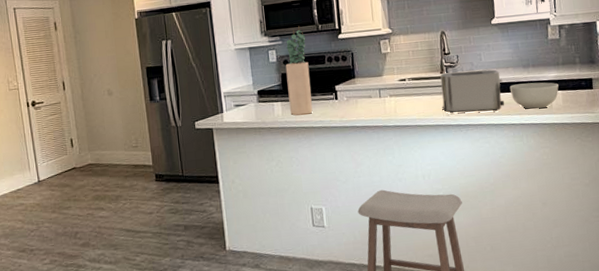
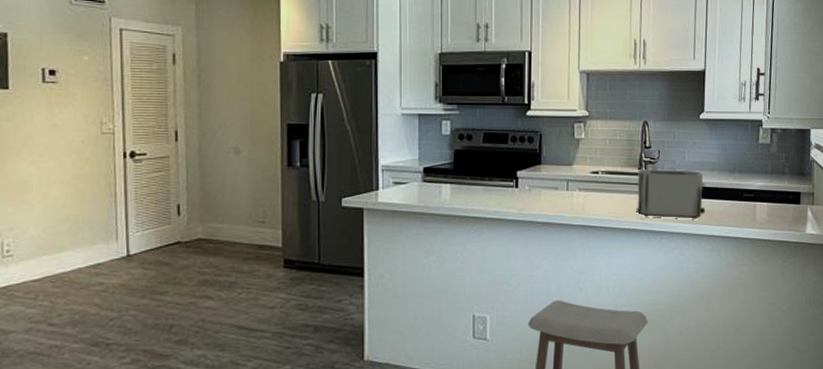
vase: present [285,26,313,116] -> none [460,95,488,203]
bowl: present [509,82,559,110] -> none [712,190,765,221]

